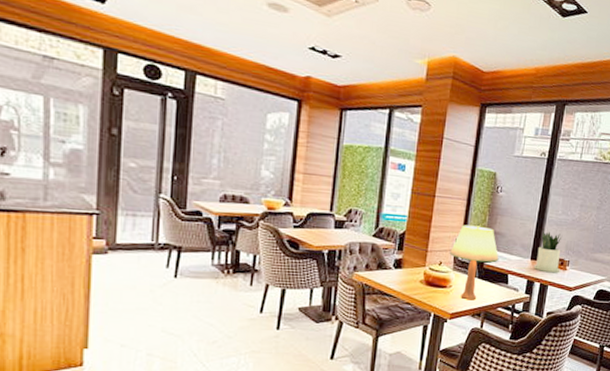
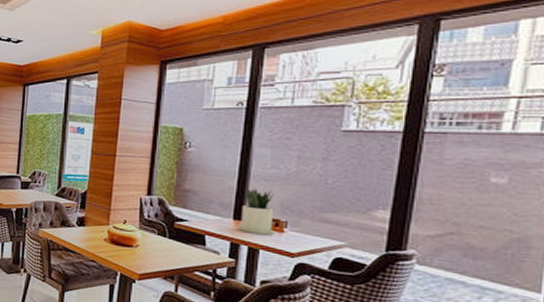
table lamp: present [449,224,499,300] -> none [134,182,193,262]

